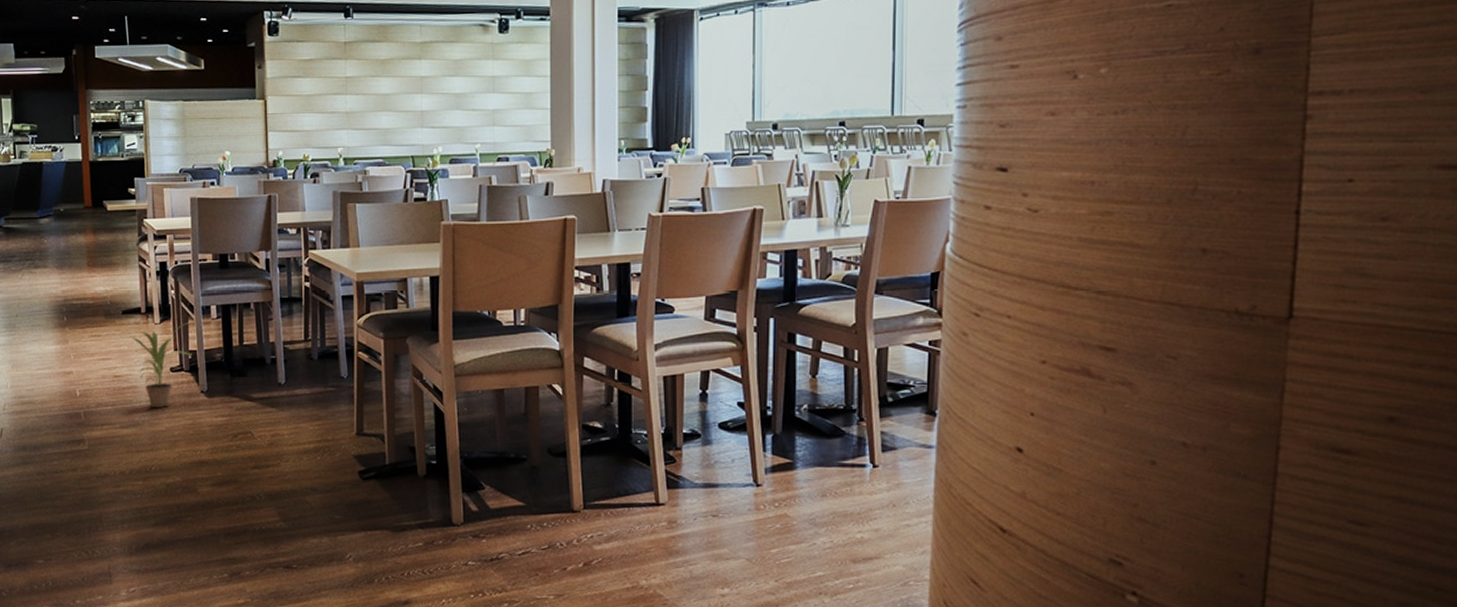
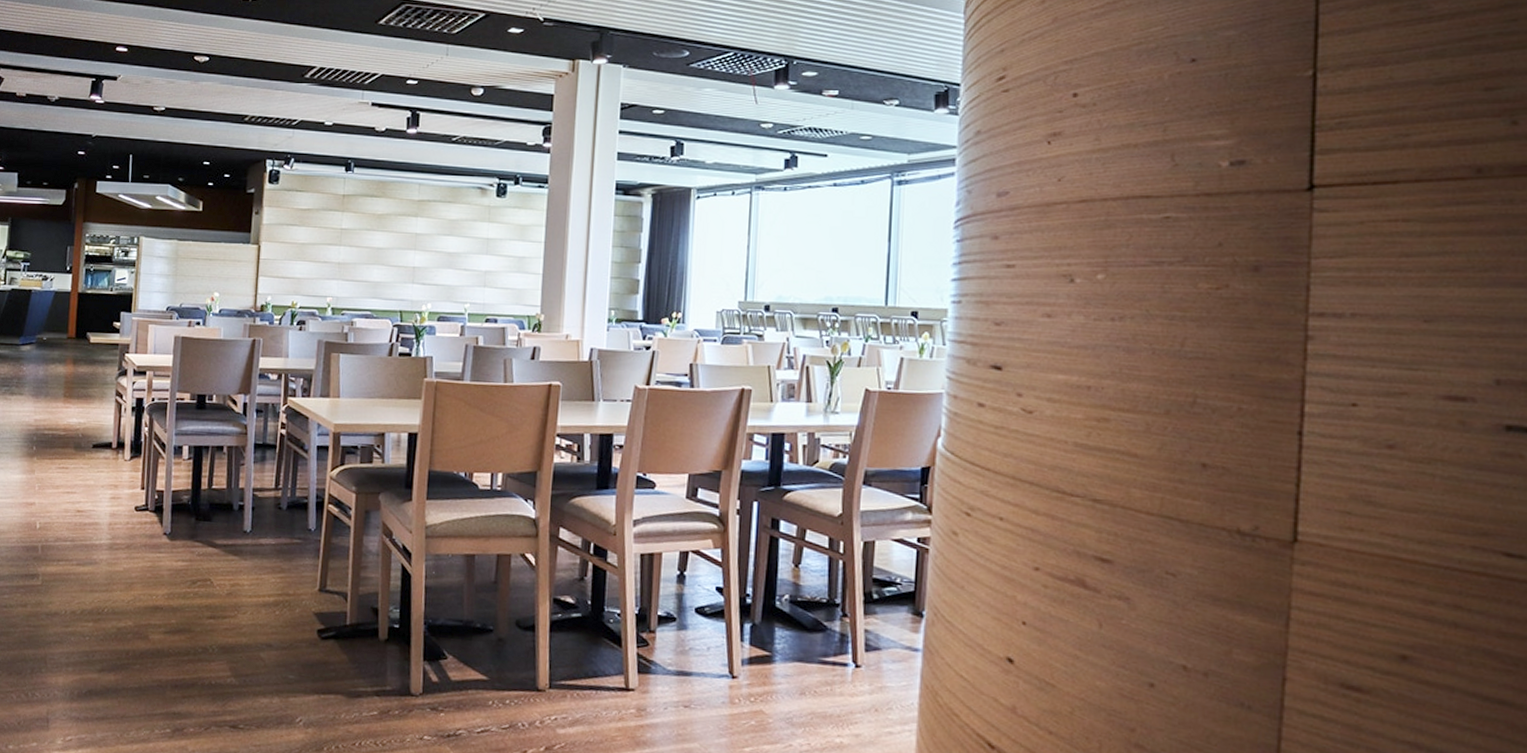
potted plant: present [131,322,192,408] -> none [99,461,159,547]

